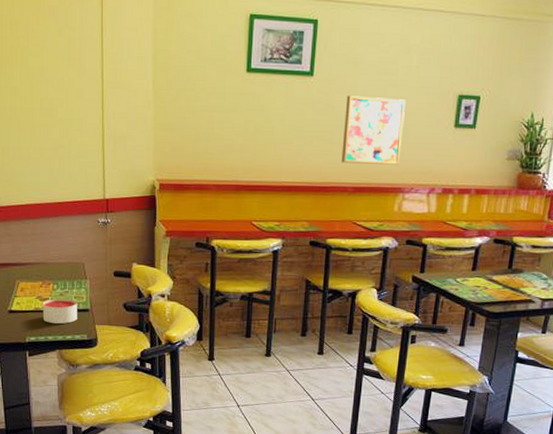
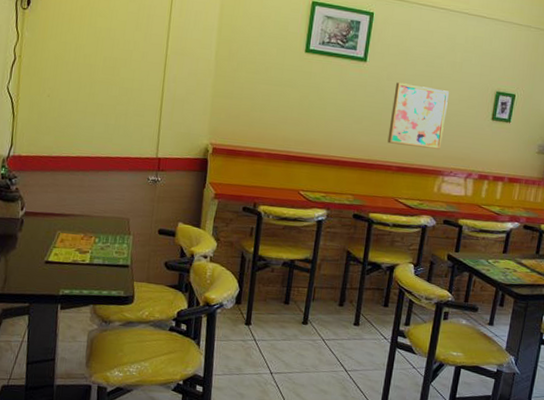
candle: present [42,299,77,324] -> none [80,252,118,279]

